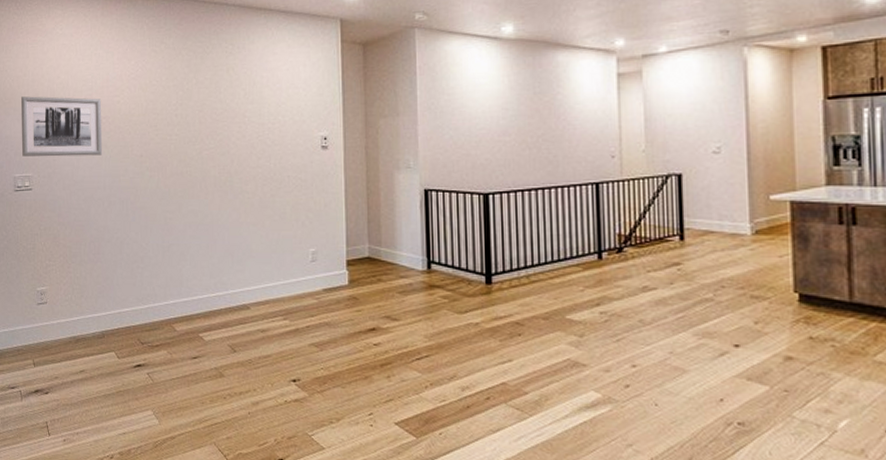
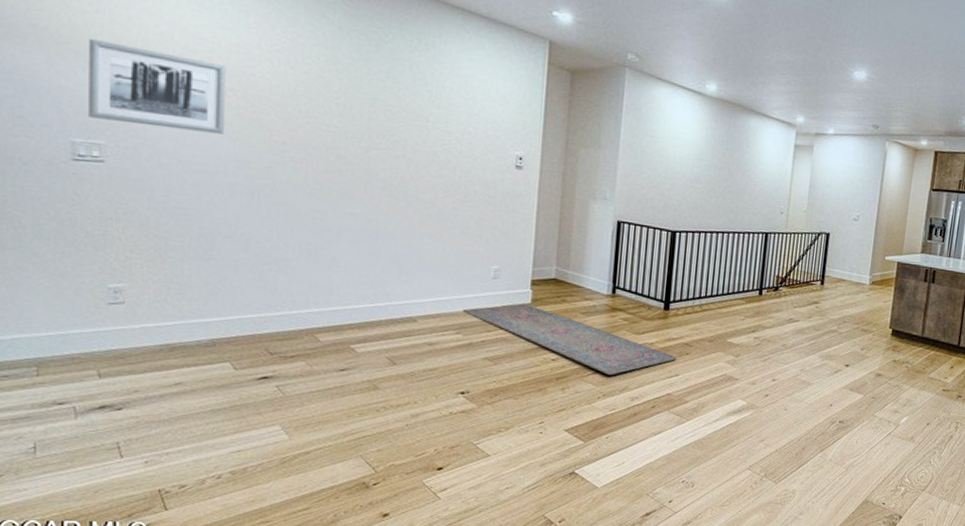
rug: none [287,286,508,361] -> present [462,304,677,375]

